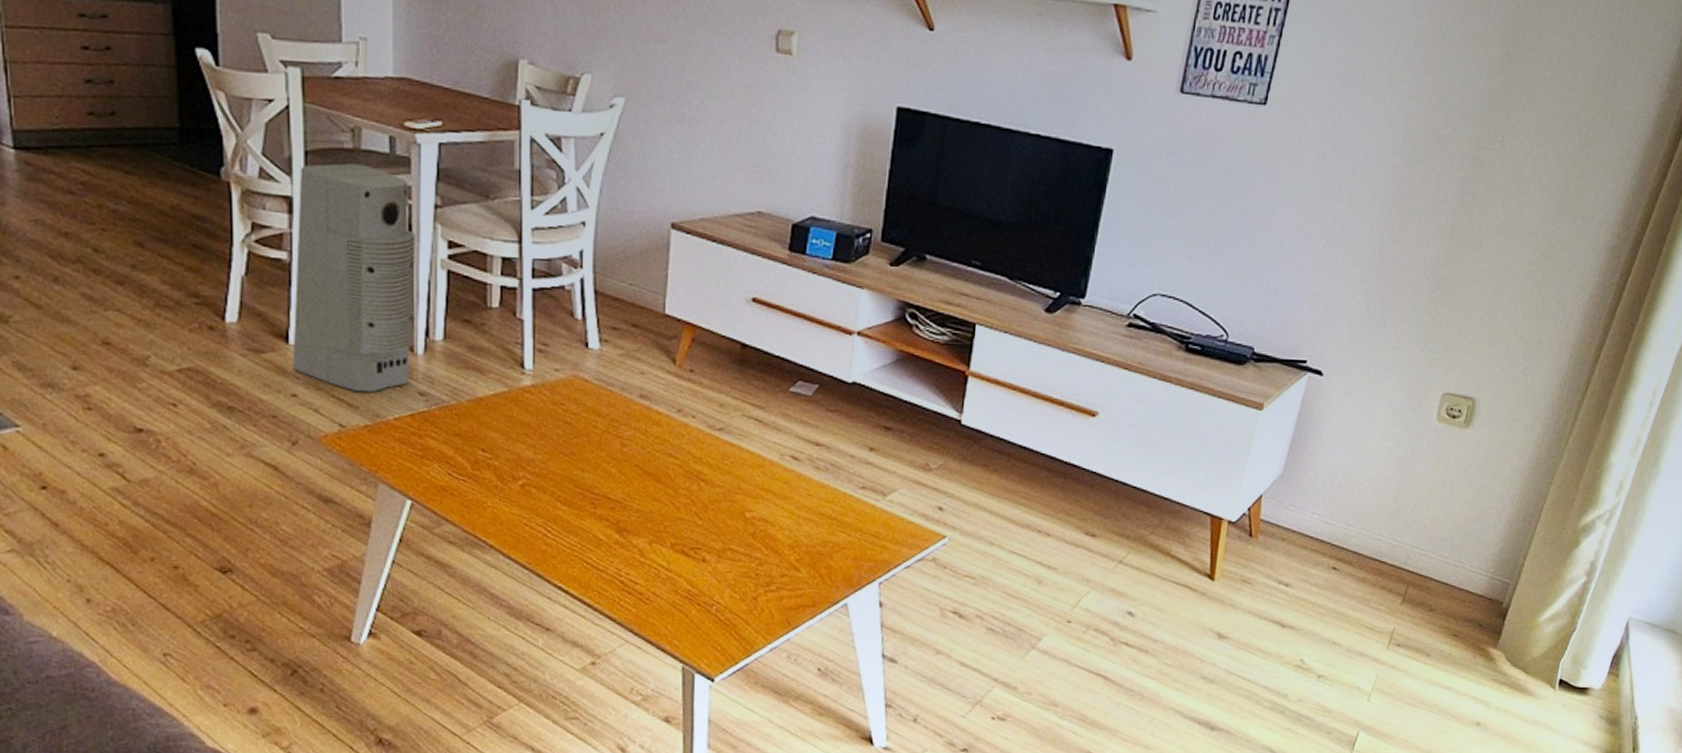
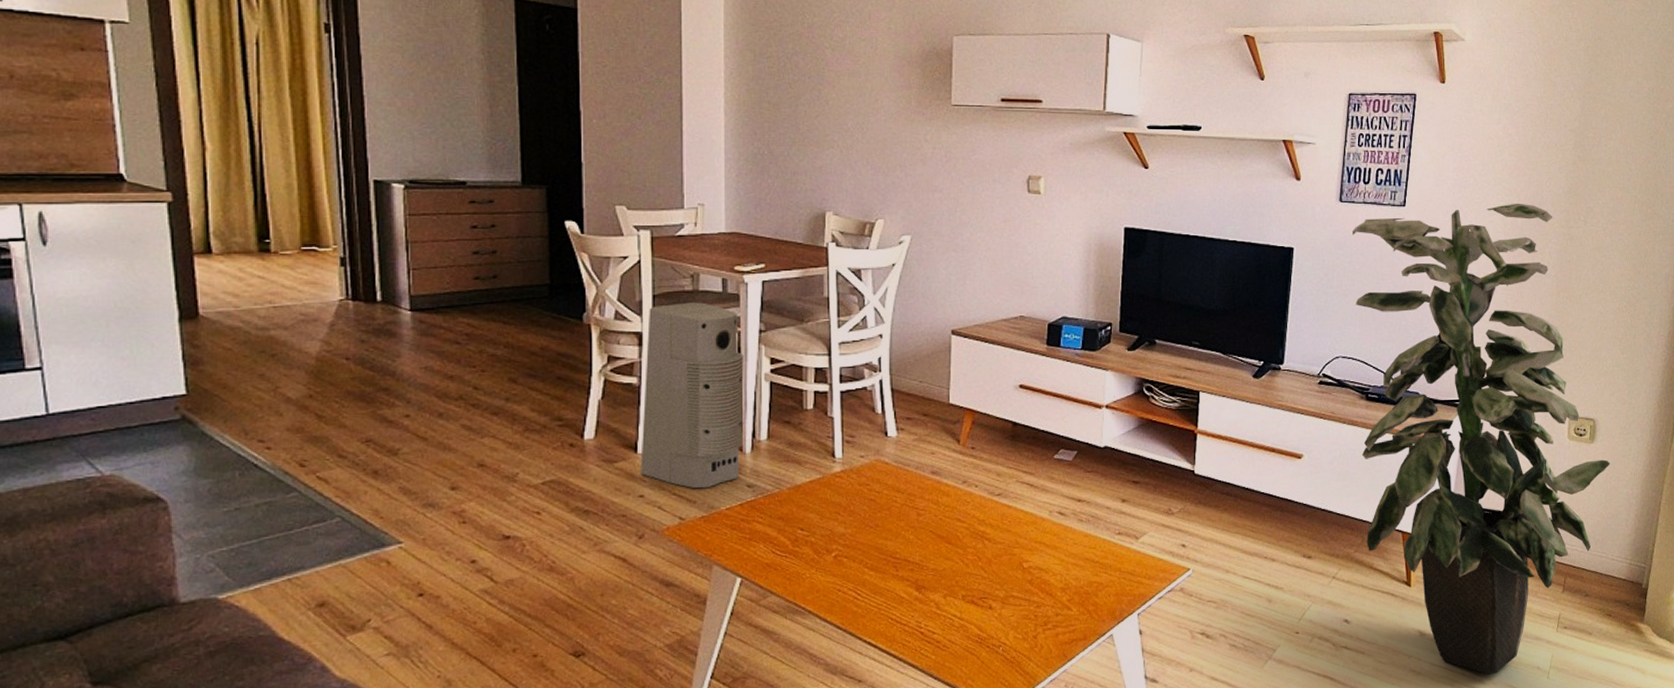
indoor plant: none [1165,110,1486,691] -> present [1353,203,1610,675]

